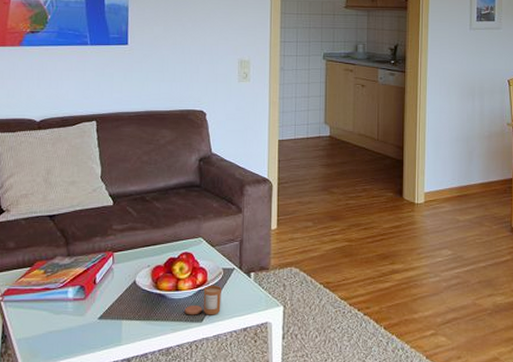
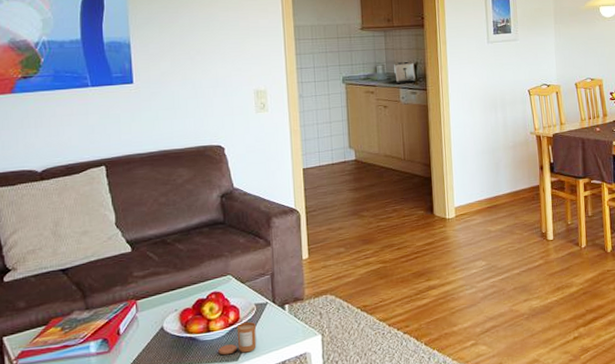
toaster: none [373,42,395,65] -> present [393,61,416,84]

